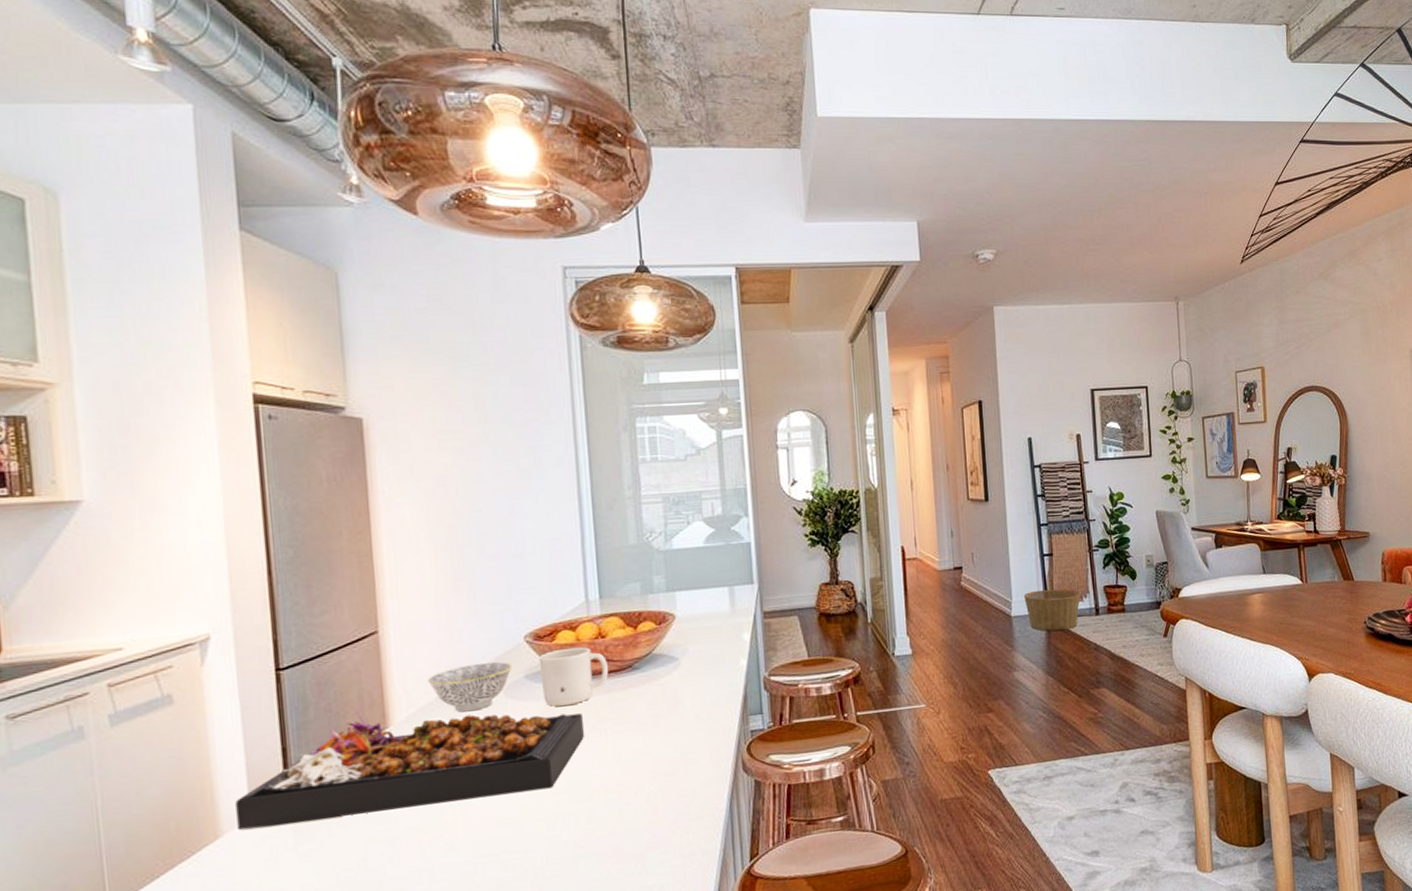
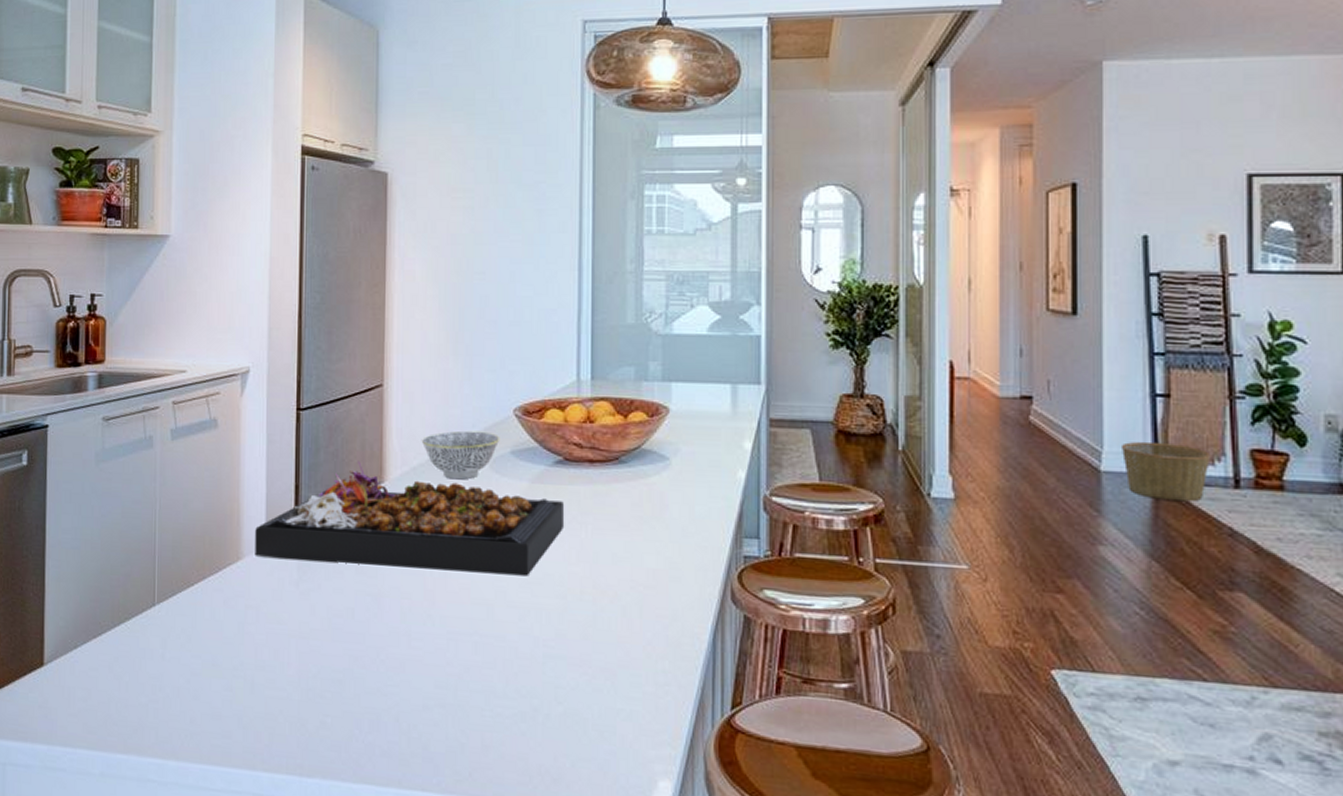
mug: present [539,646,609,707] -> none [526,428,595,491]

